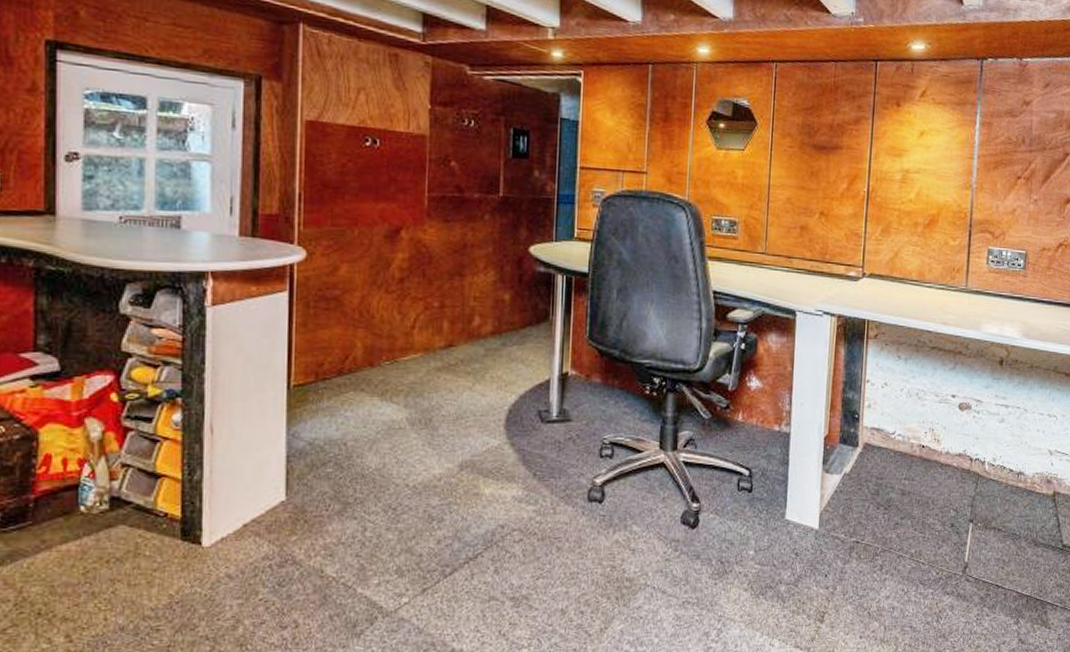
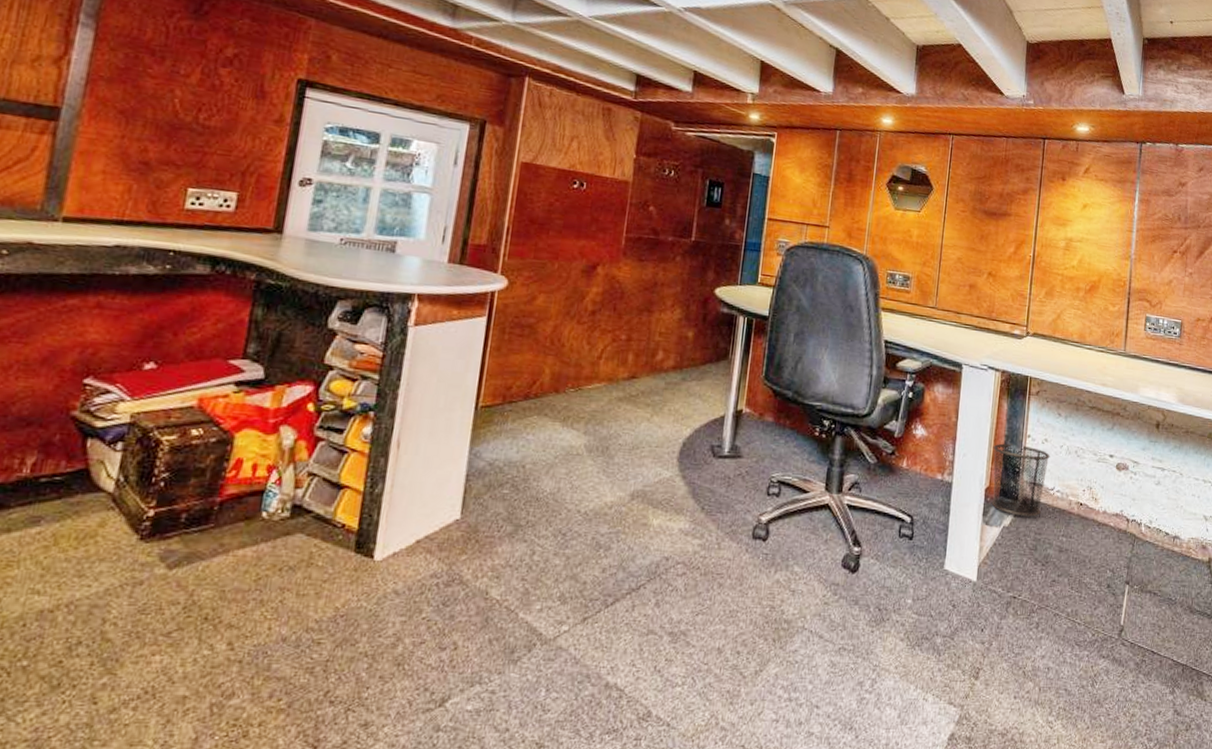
waste bin: none [831,390,891,462] -> present [991,443,1050,517]

